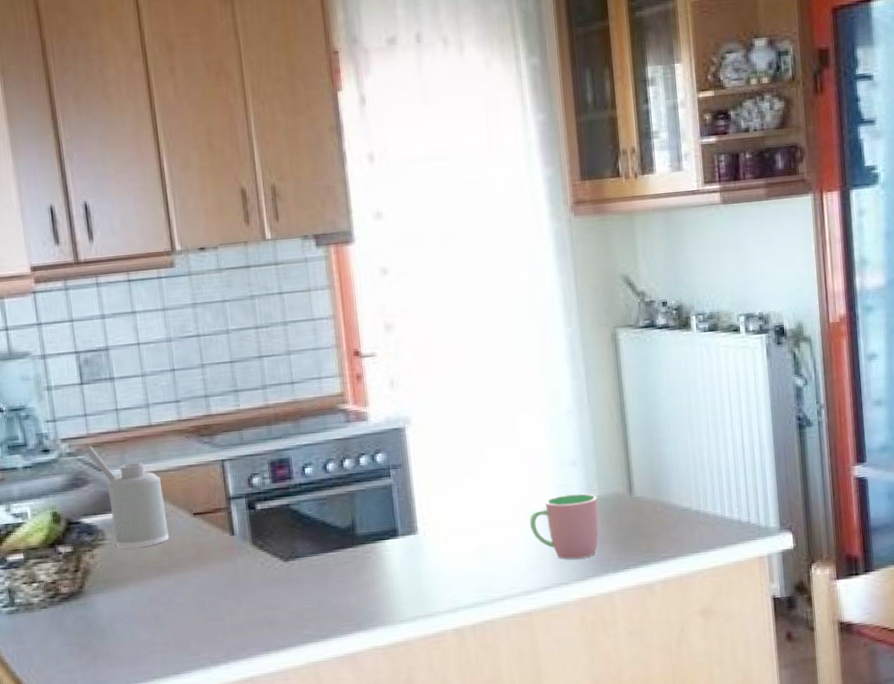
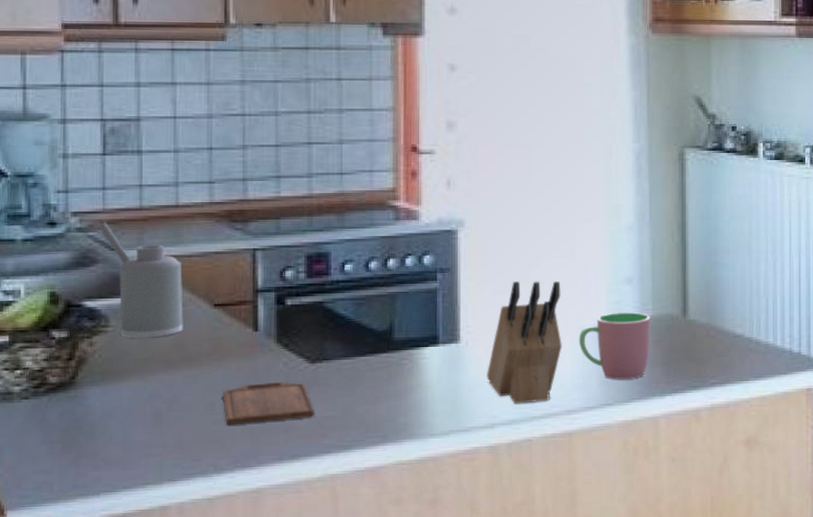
cutting board: none [210,579,293,622] -> present [222,381,314,426]
knife block: none [445,469,515,588] -> present [487,281,562,404]

